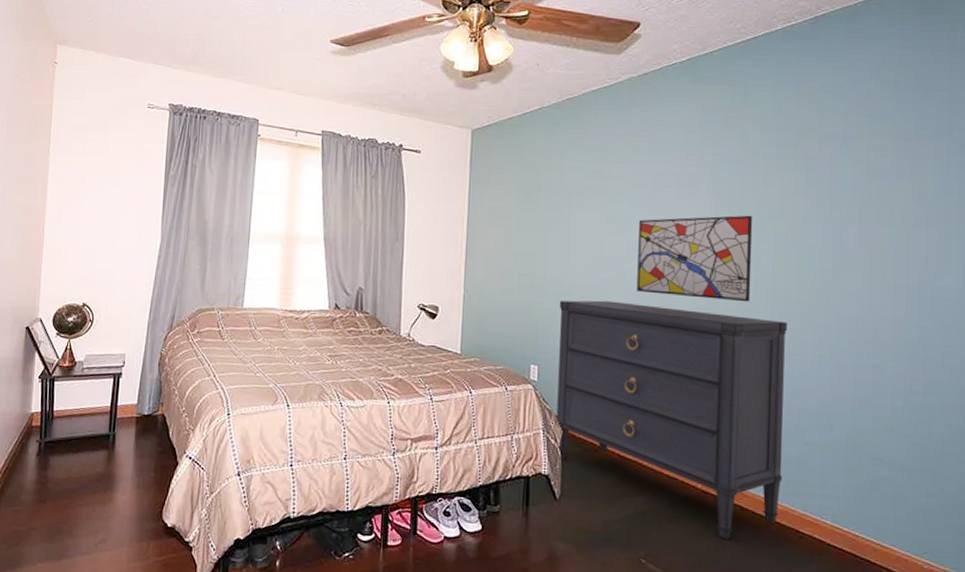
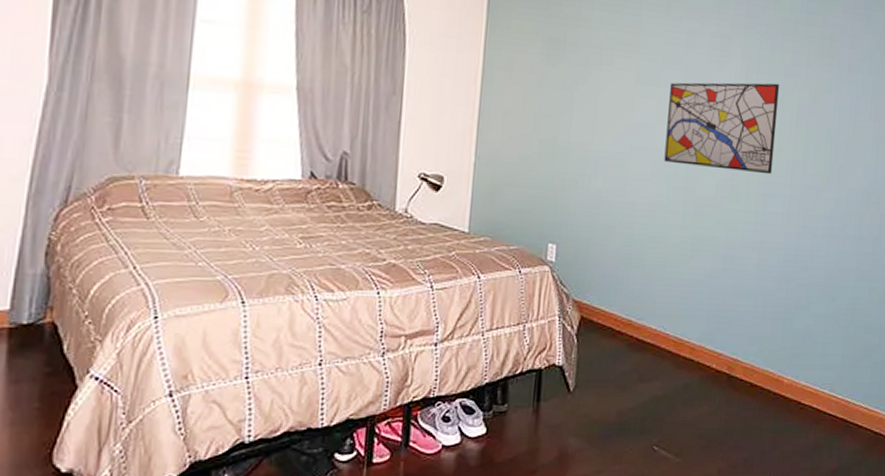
dresser: present [555,300,787,540] -> none [572,170,804,418]

